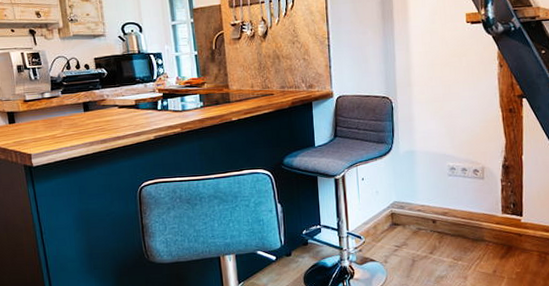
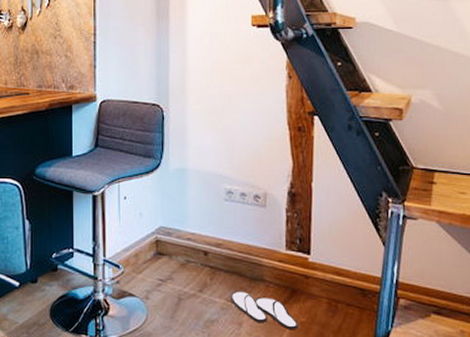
slippers: none [456,250,514,279] -> present [230,291,298,329]

